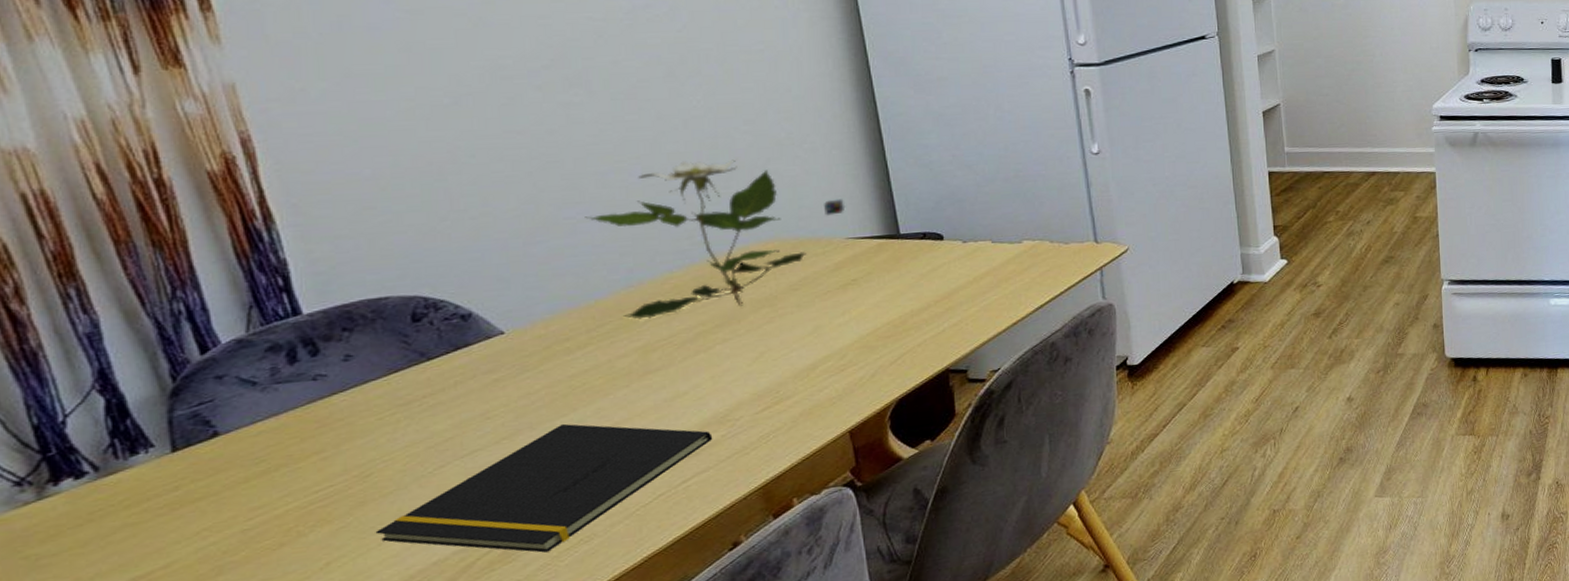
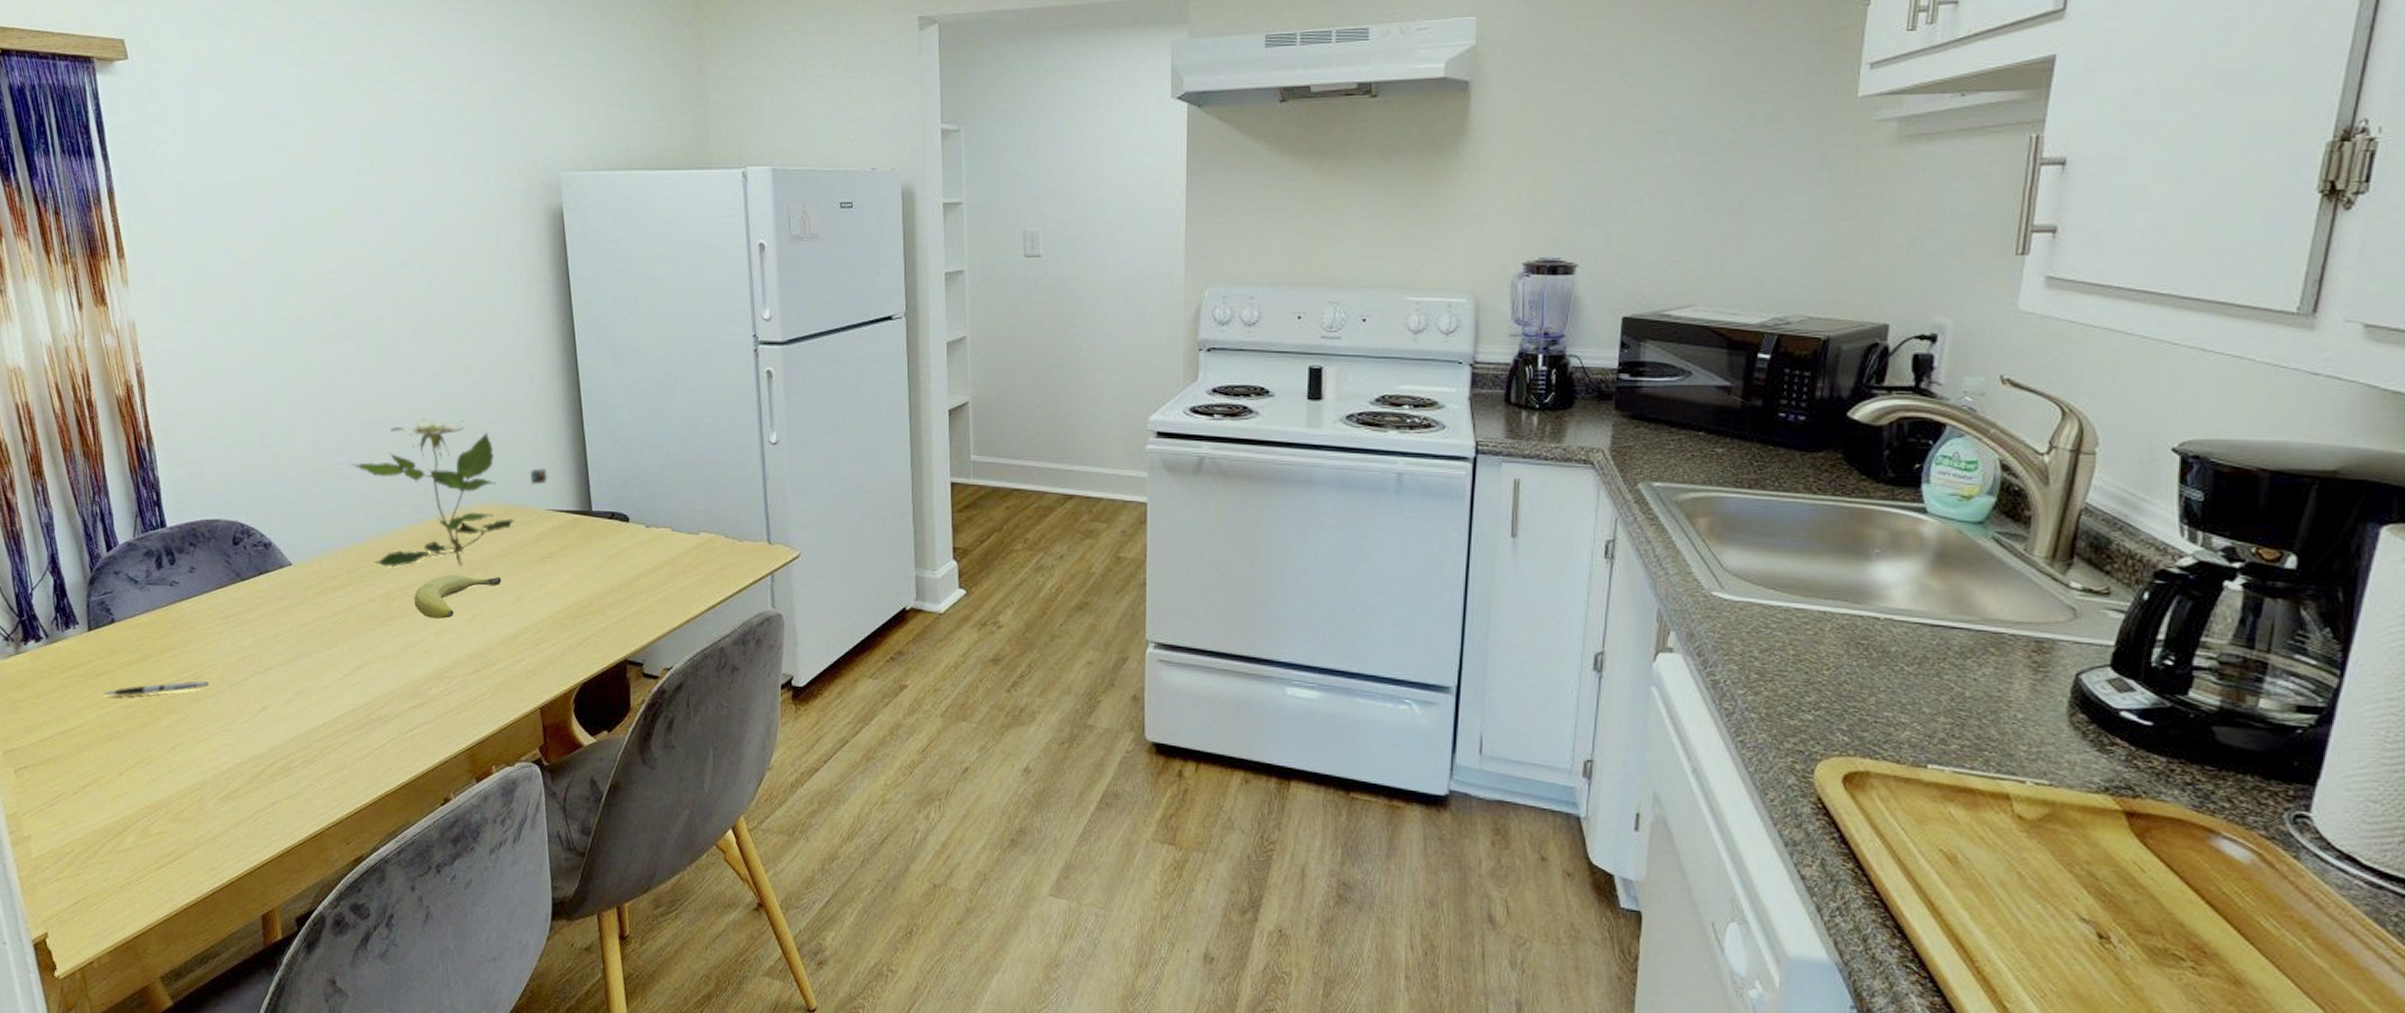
pen: none [204,479,383,524] -> present [104,681,209,697]
notepad: present [375,423,713,553] -> none [203,656,434,773]
fruit: none [680,310,794,364] -> present [414,574,502,619]

